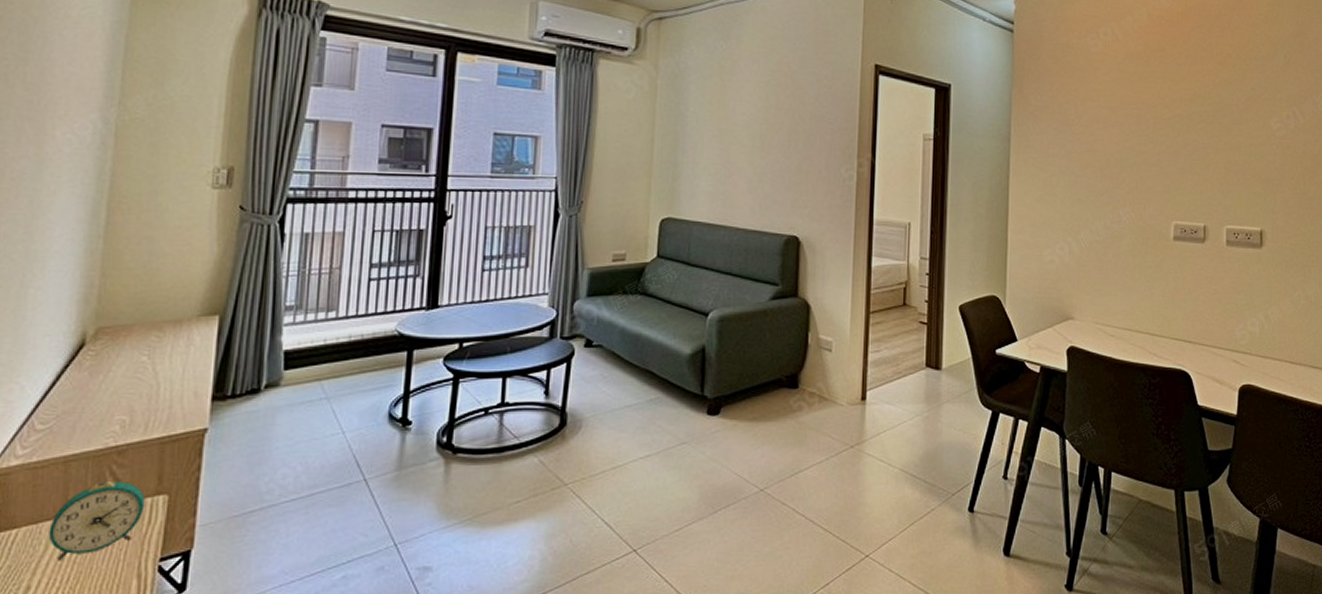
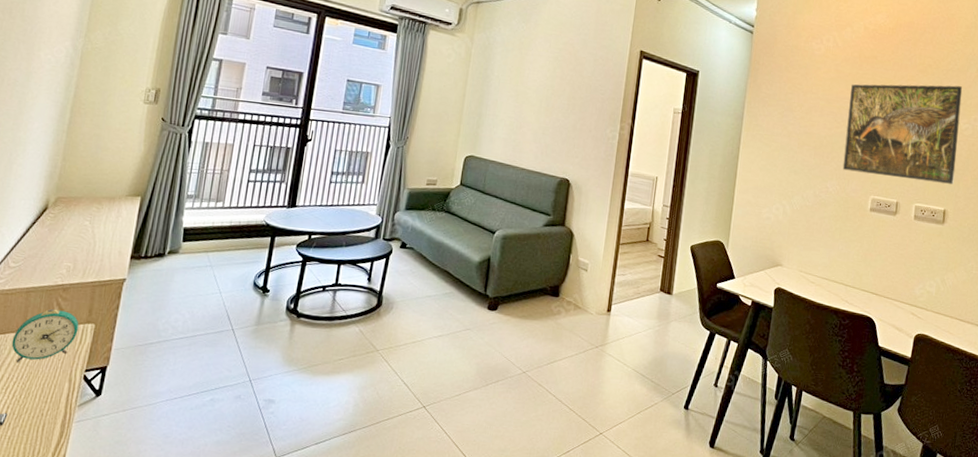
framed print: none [1136,77,1270,198] -> present [842,84,963,185]

